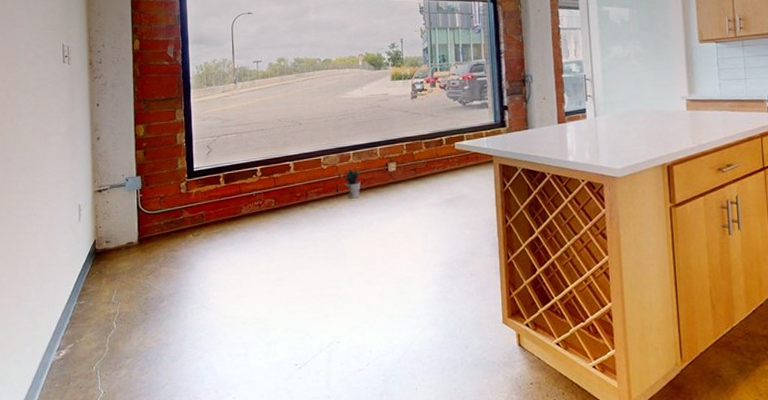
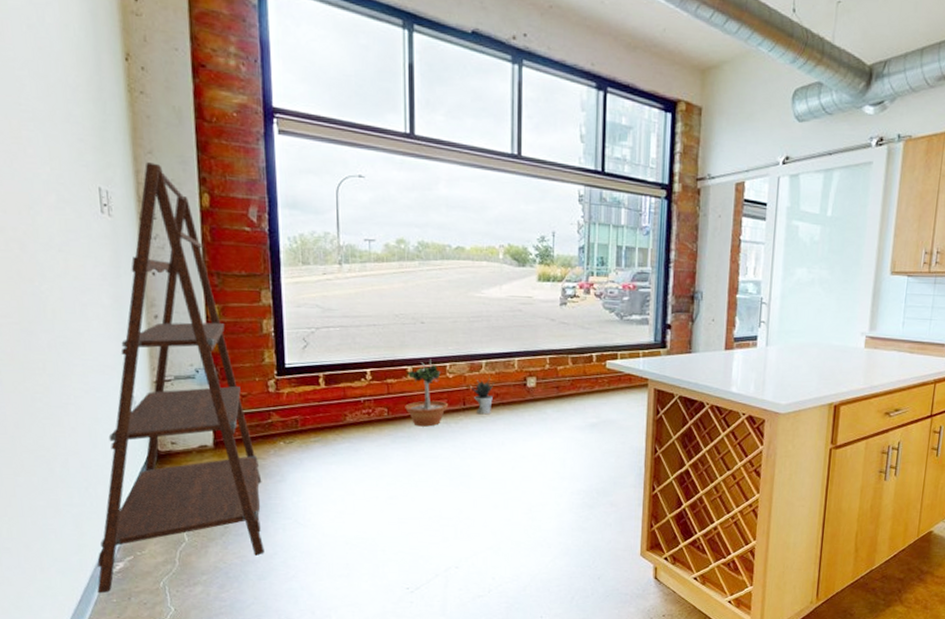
shelving unit: none [44,21,177,379] -> present [97,162,265,594]
potted tree: none [289,154,325,213] -> present [405,359,449,427]

